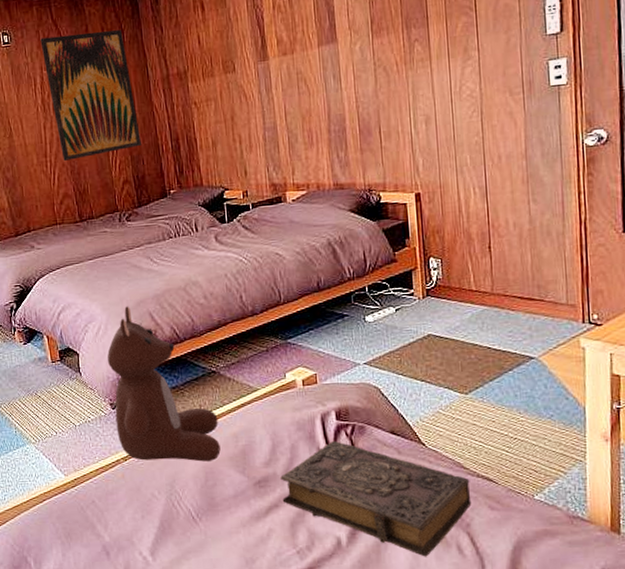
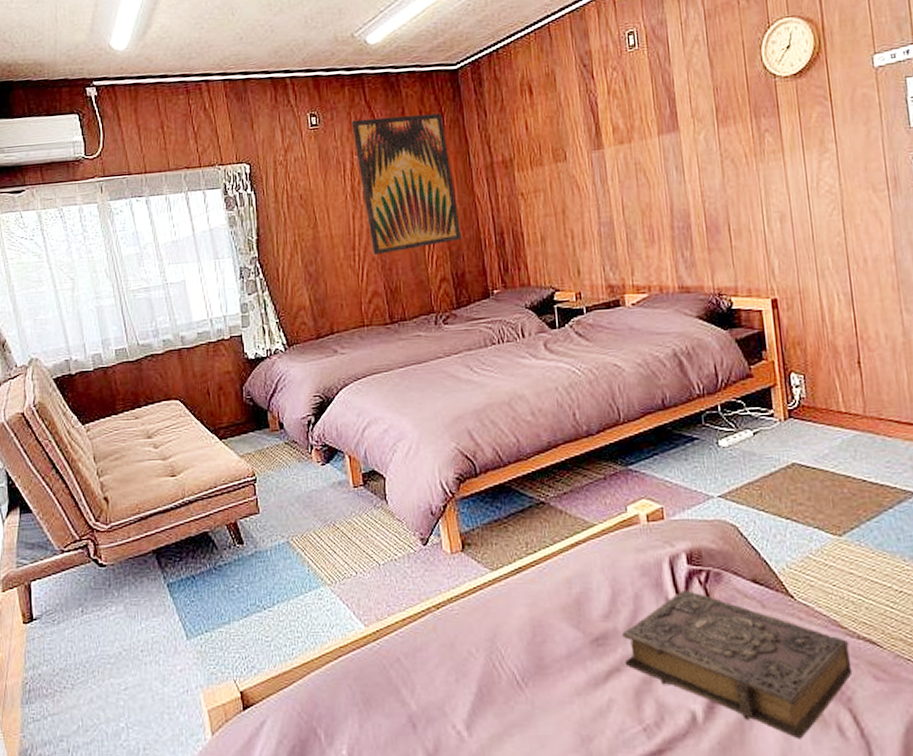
teddy bear: present [107,306,221,462] -> none [418,422,551,612]

